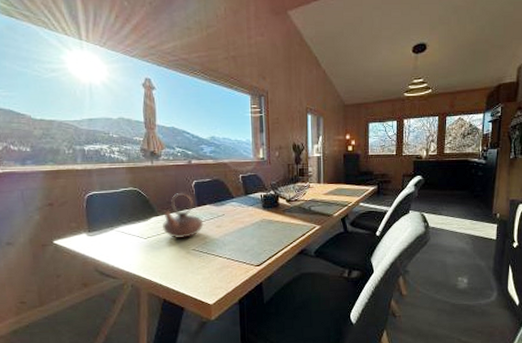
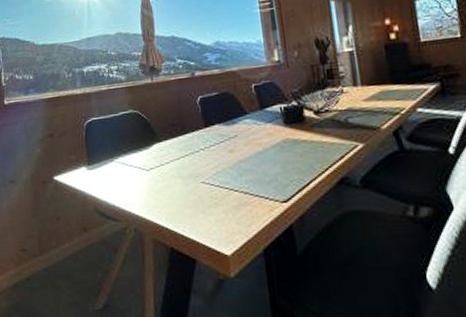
teapot: present [163,192,204,238] -> none [166,110,213,169]

